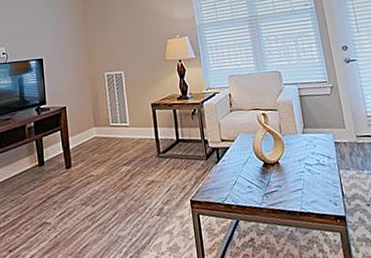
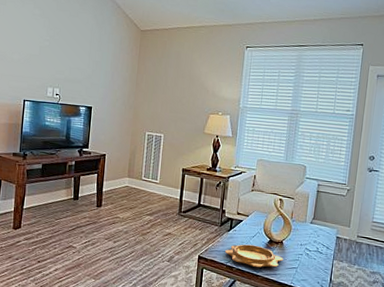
decorative bowl: none [218,172,285,199] -> present [225,244,284,268]

